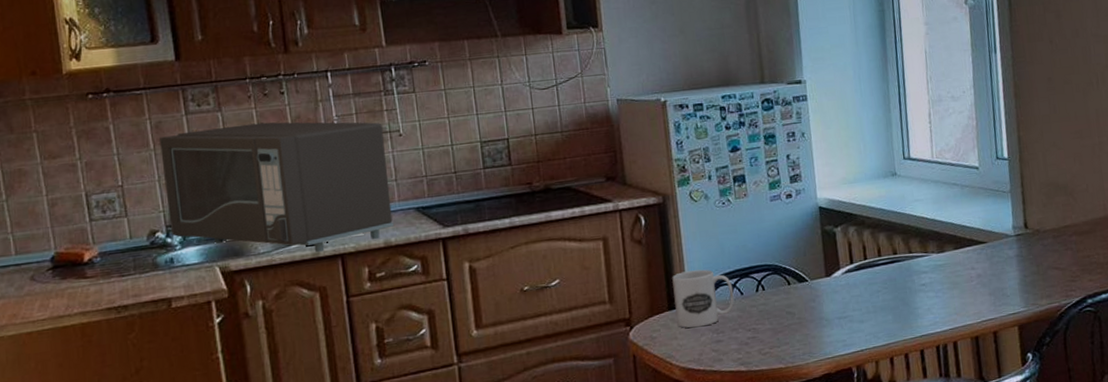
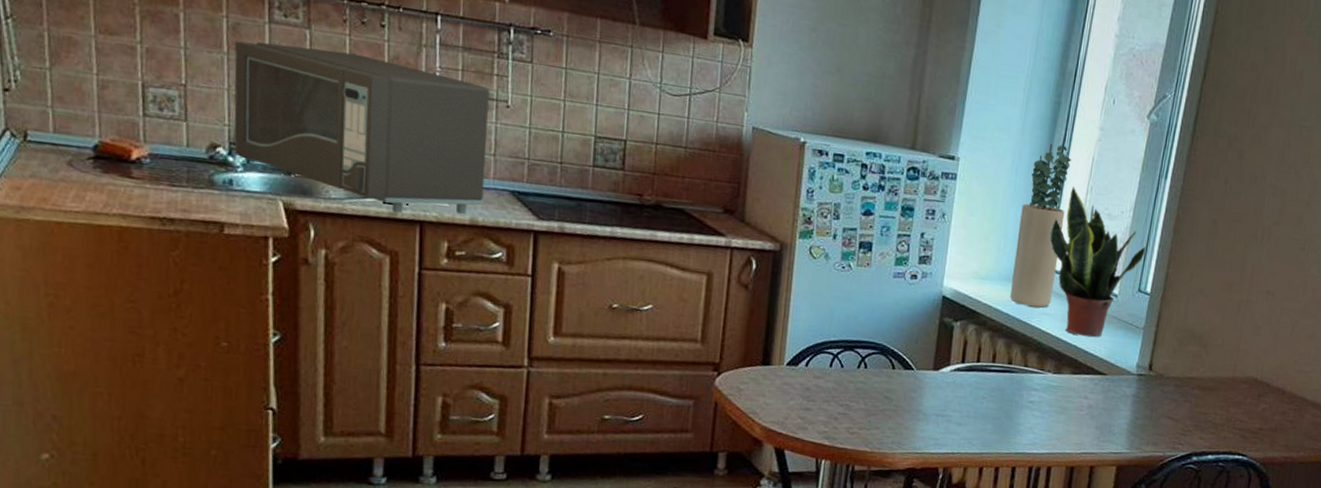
mug: present [672,269,735,328] -> none [768,328,835,391]
vase: none [871,39,919,198] -> present [1009,137,1071,308]
potted plant: none [903,80,994,213] -> present [1049,187,1146,338]

